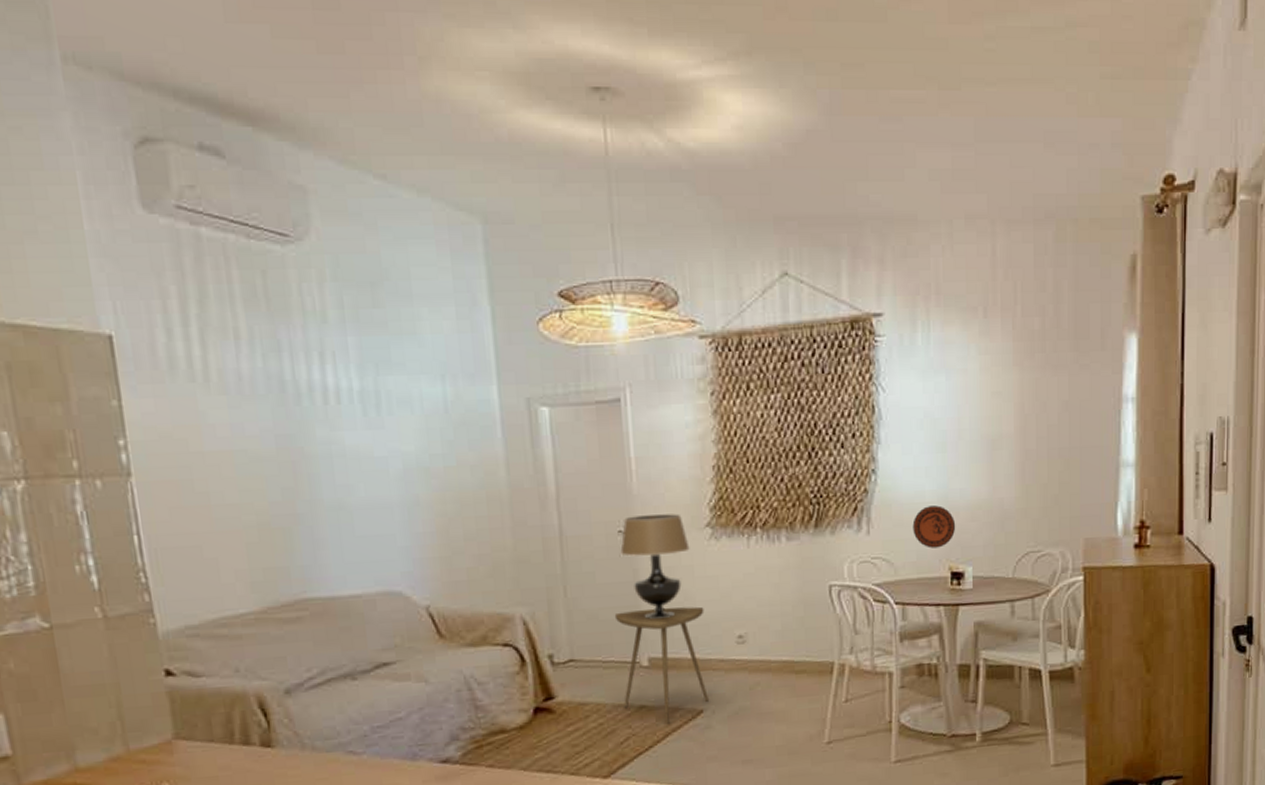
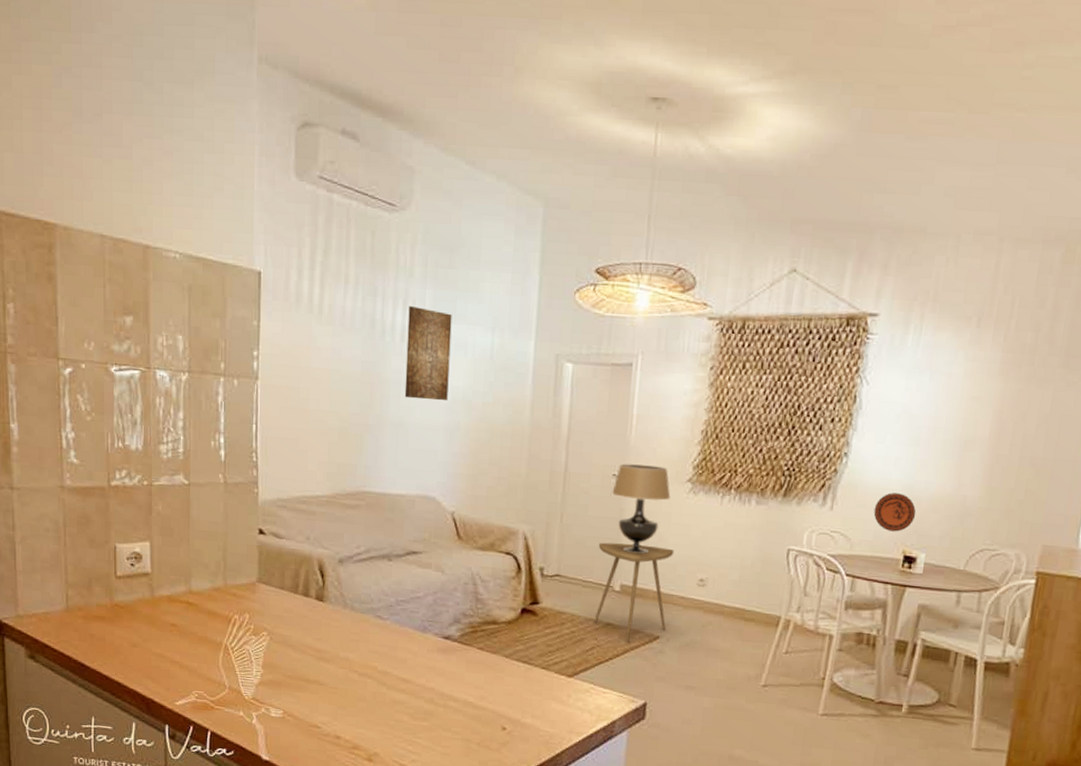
wall art: none [327,359,398,474] -> present [404,306,452,401]

